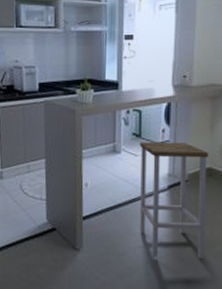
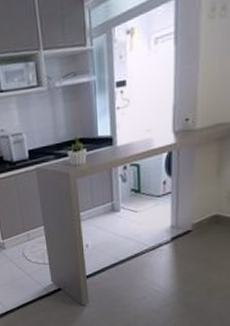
bar stool: present [140,141,208,258] -> none [140,192,214,305]

